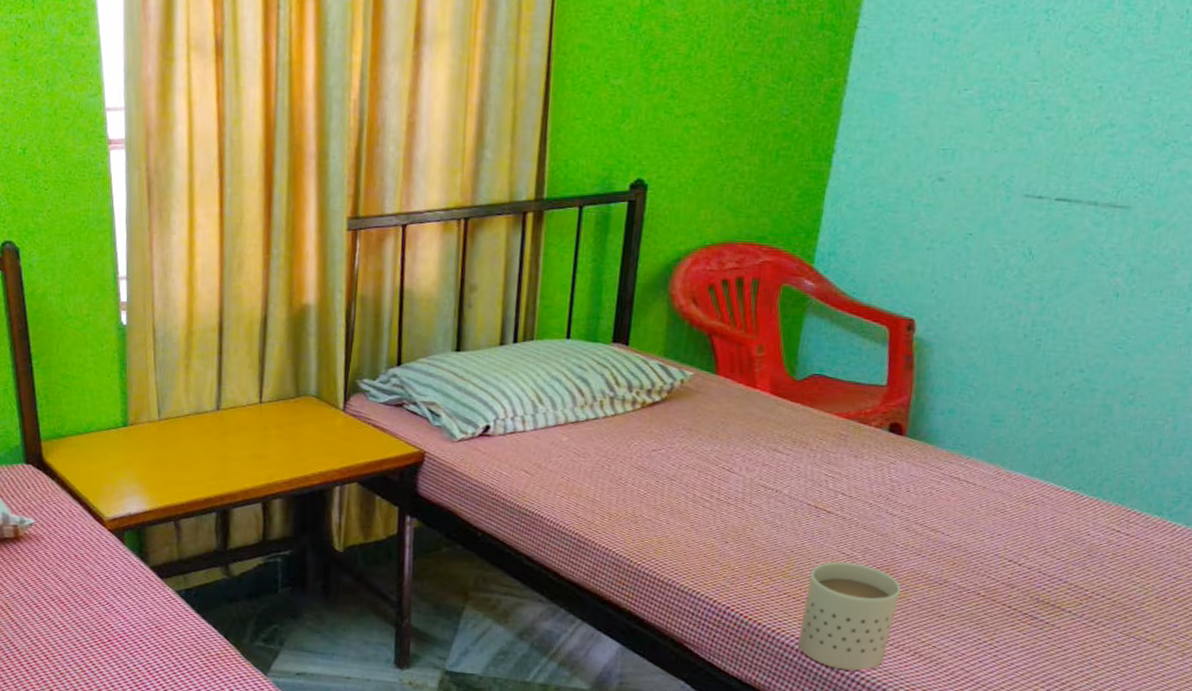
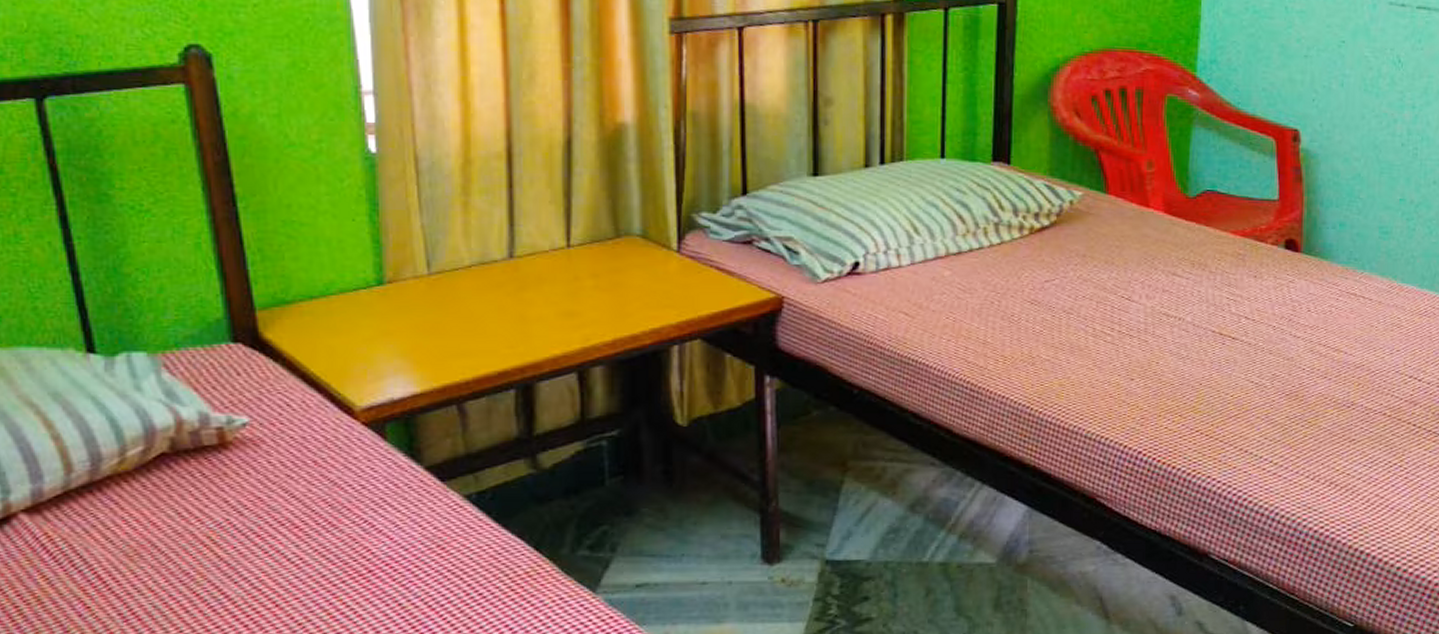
mug: present [798,561,902,671] -> none [1215,391,1312,509]

